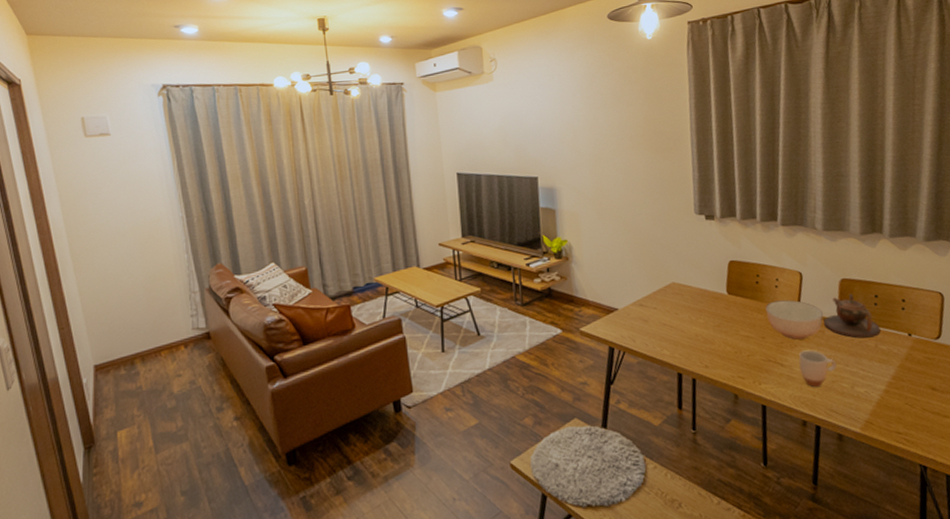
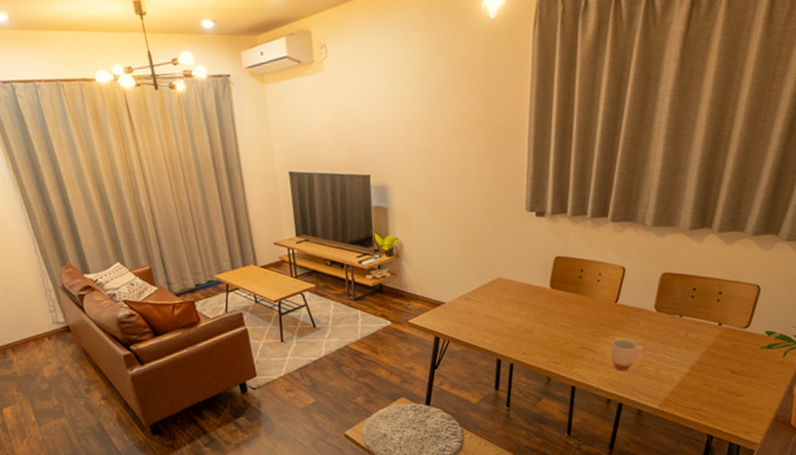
bowl: present [765,300,824,340] -> none [585,293,641,330]
teapot: present [824,293,881,338] -> none [640,286,693,328]

